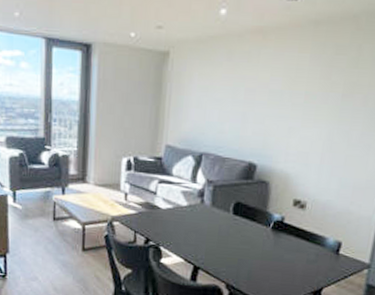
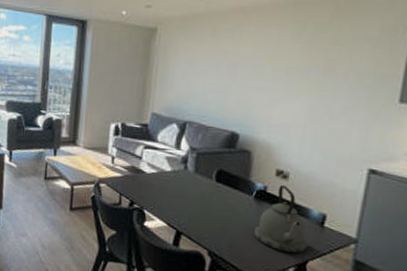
kettle: none [271,214,324,282] -> present [254,184,308,254]

